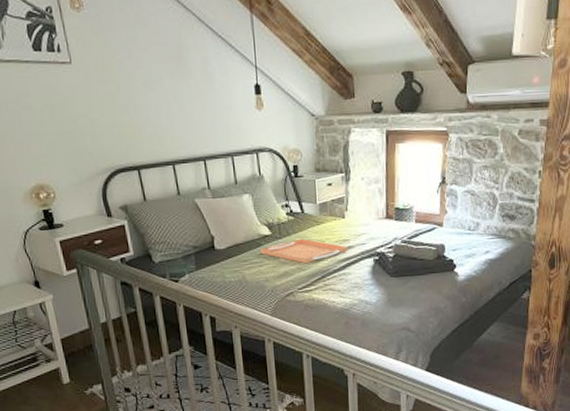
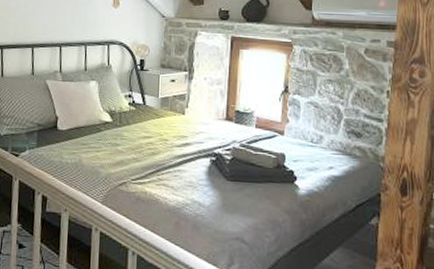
serving tray: present [260,238,348,264] -> none [99,129,185,155]

